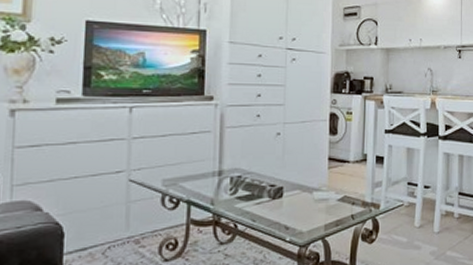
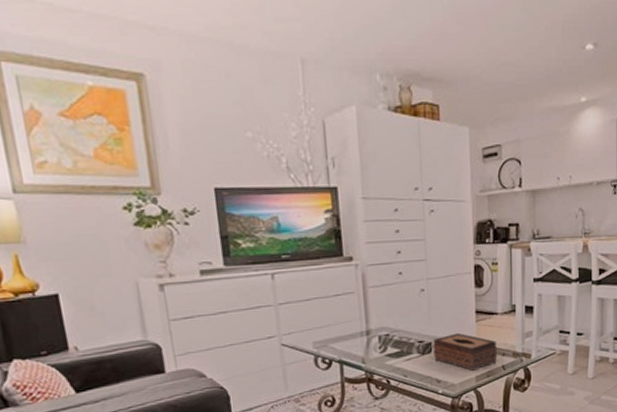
tissue box: none [284,178,348,219] -> present [433,332,498,371]

